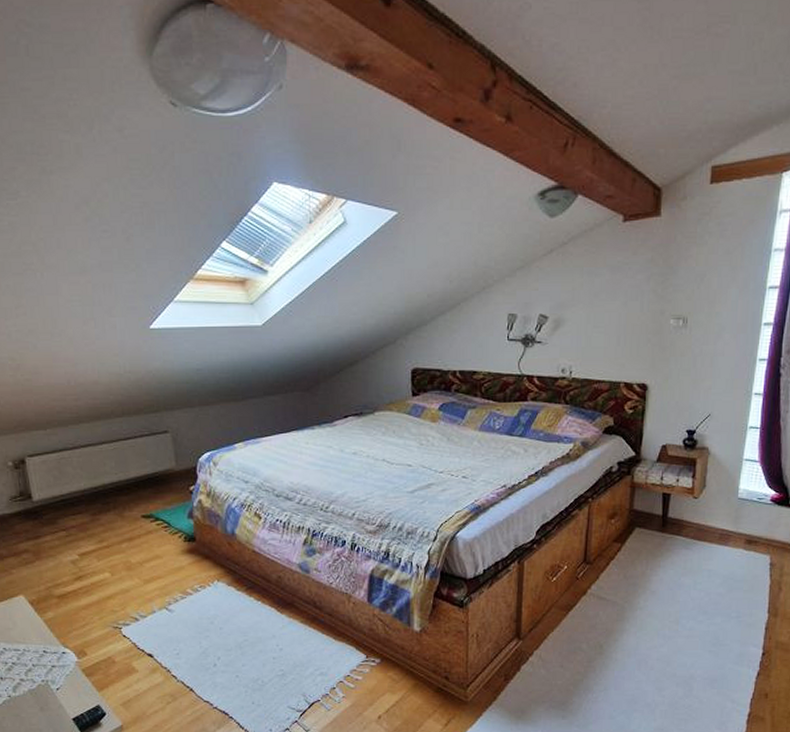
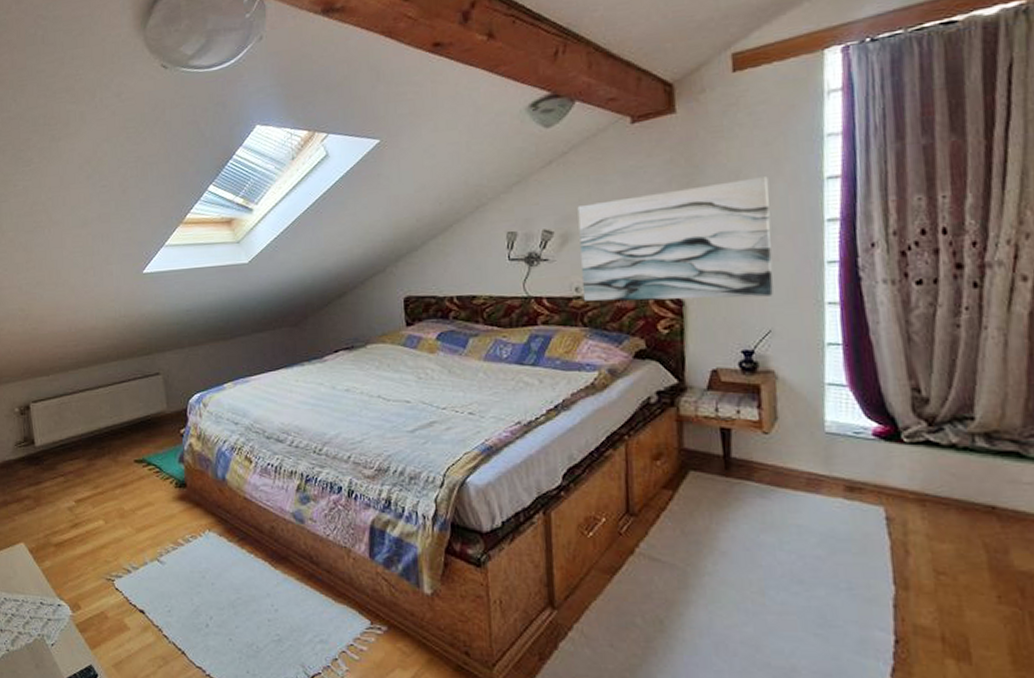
wall art: none [567,282,725,386] -> present [577,176,773,301]

